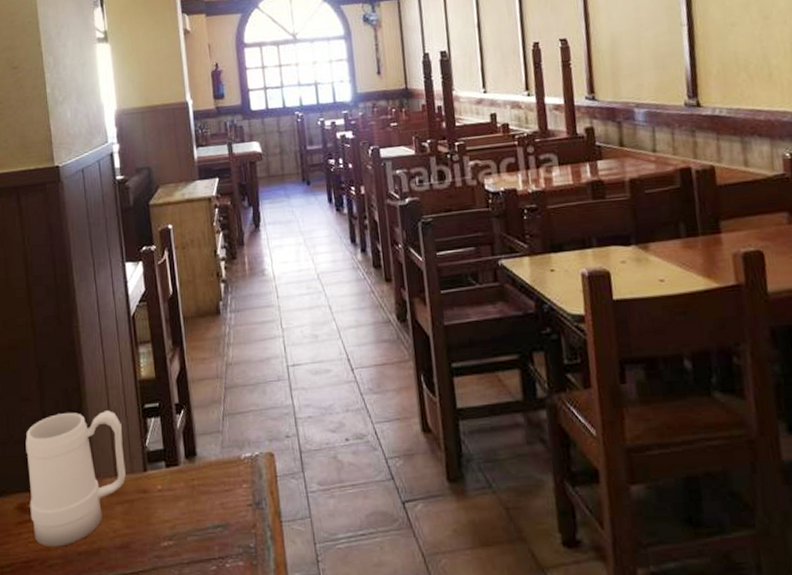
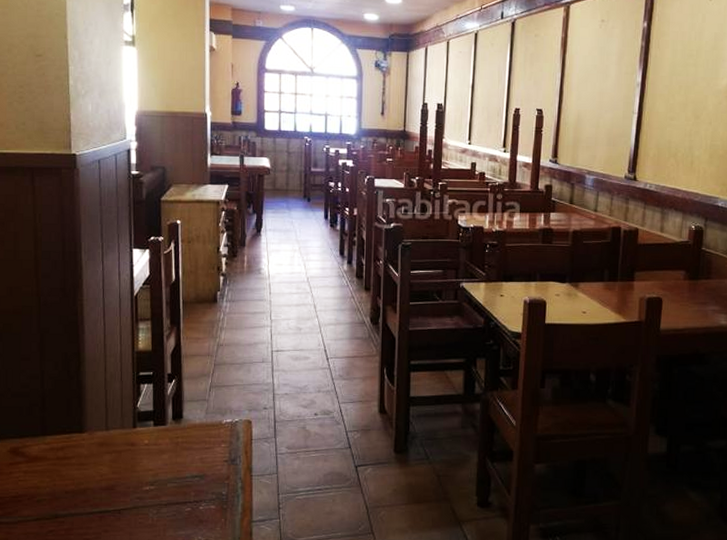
beer mug: present [25,410,126,547] -> none [22,373,117,486]

